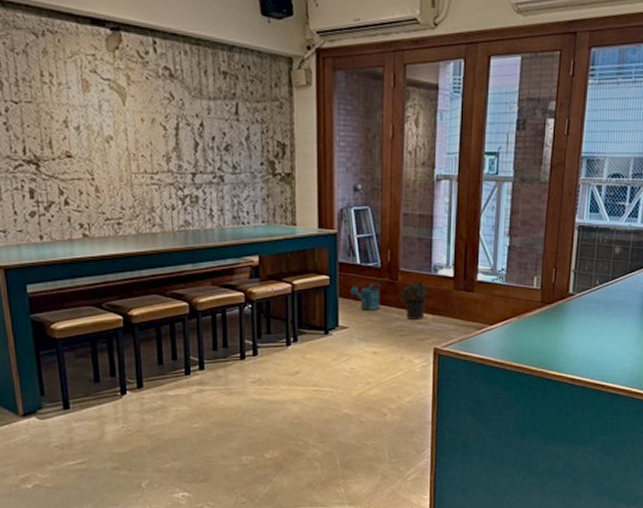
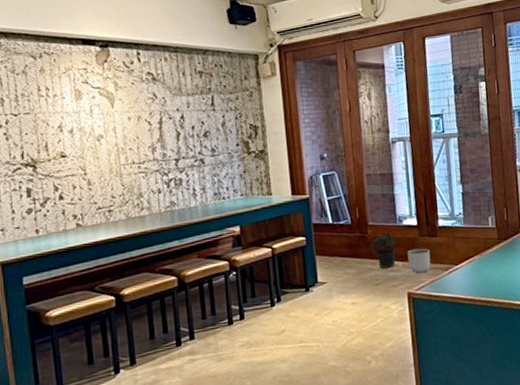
watering can: present [350,282,380,311] -> none [325,238,354,265]
planter: none [438,302,464,329] -> present [407,248,431,273]

